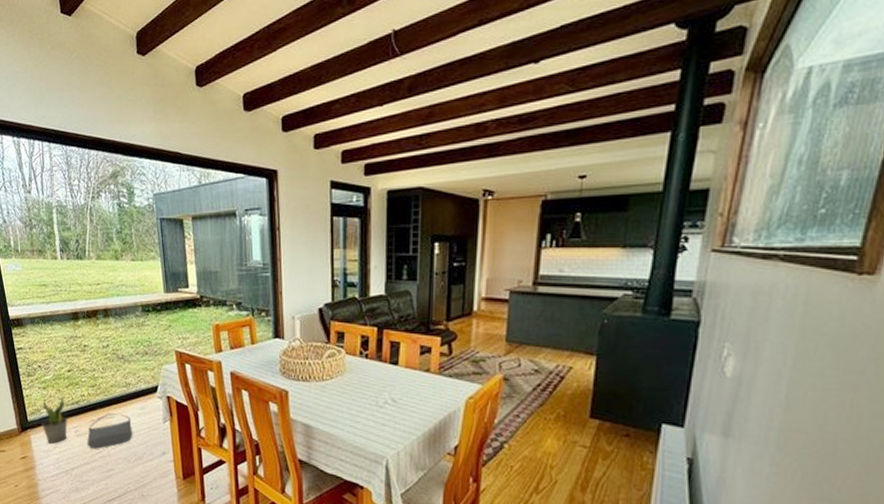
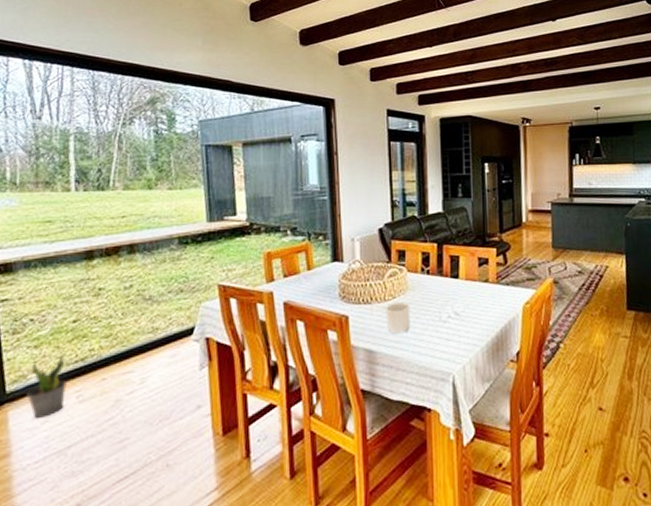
bag: present [87,413,132,449] -> none [93,366,158,416]
mug: none [323,383,347,413] -> present [386,302,410,334]

